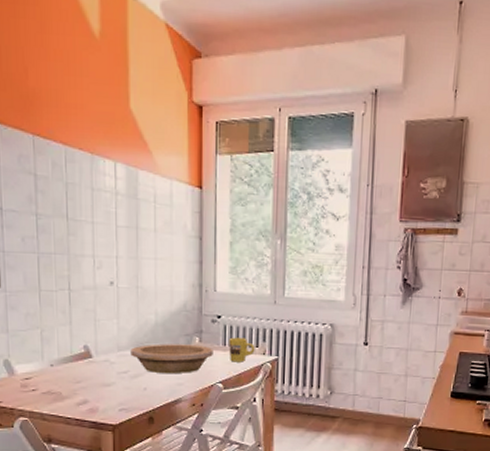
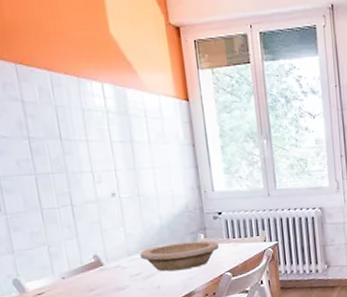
mug: present [229,337,255,362] -> none [231,229,257,252]

